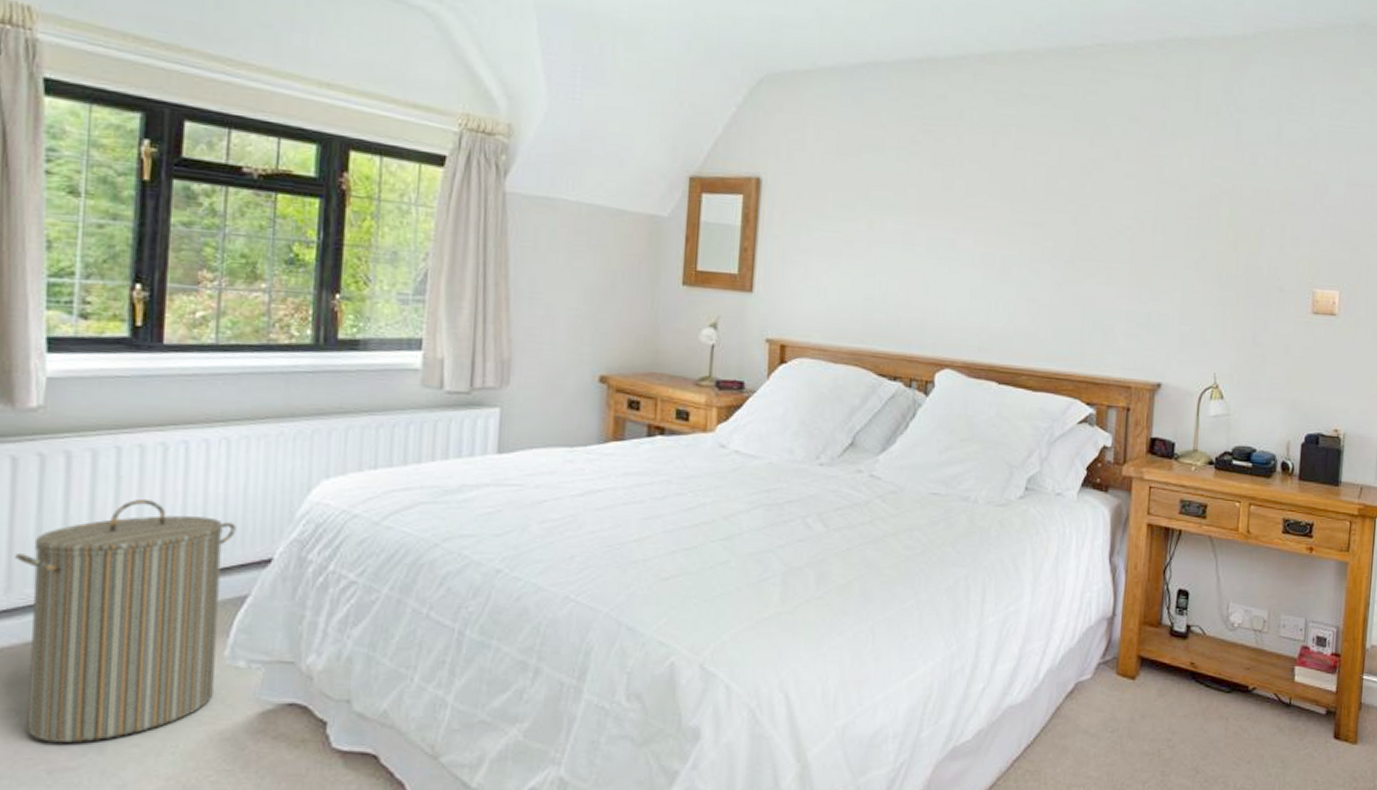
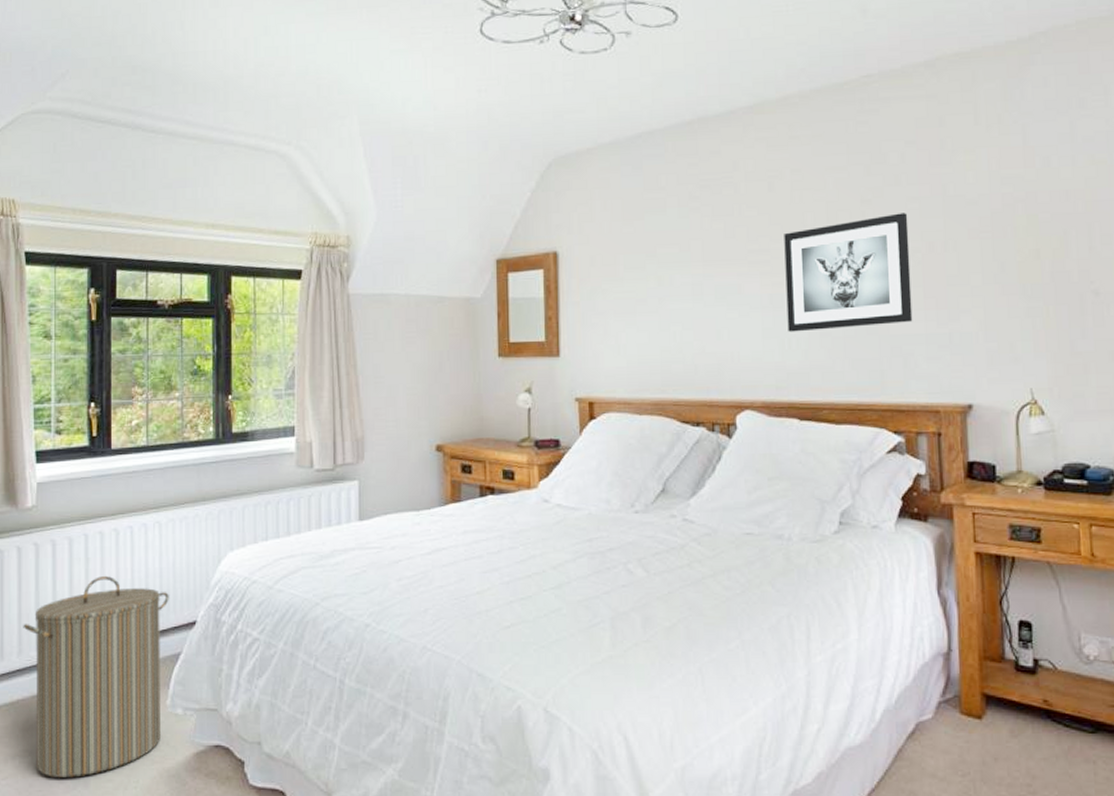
wall art: none [996,188,1124,298] -> present [784,213,913,332]

